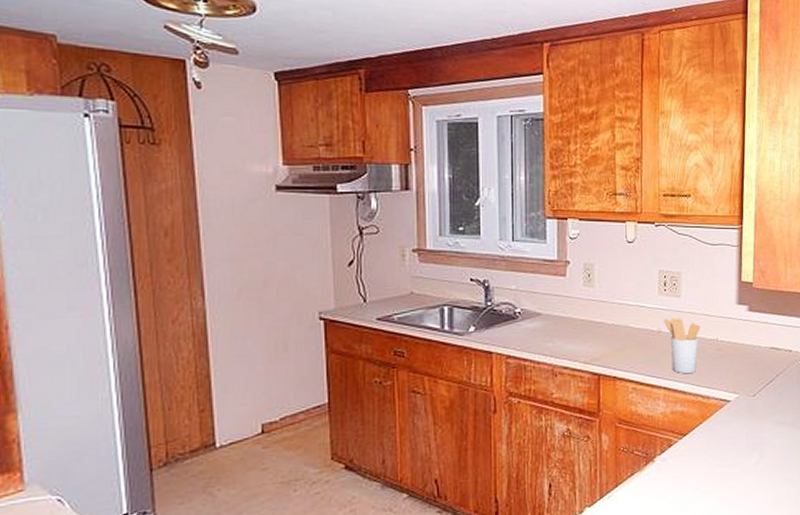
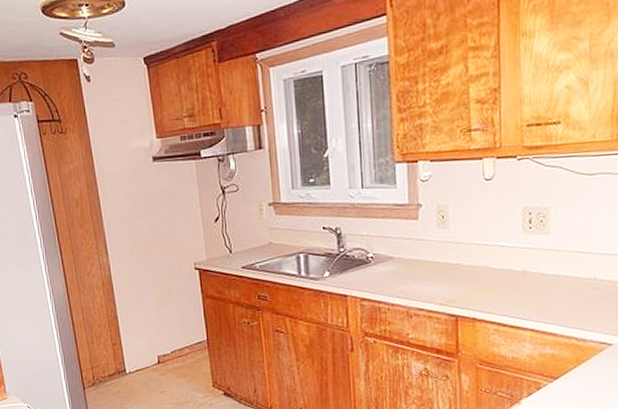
utensil holder: present [664,318,700,374] -> none [529,256,574,316]

